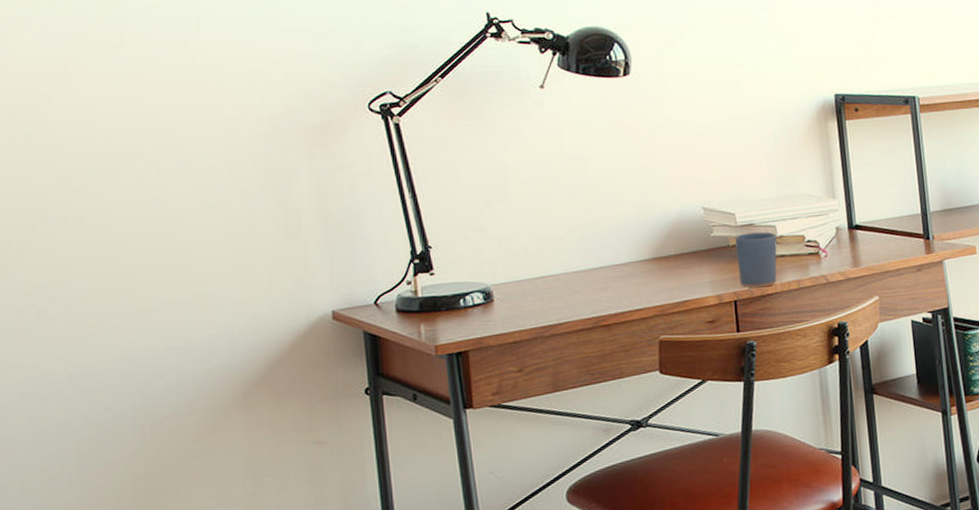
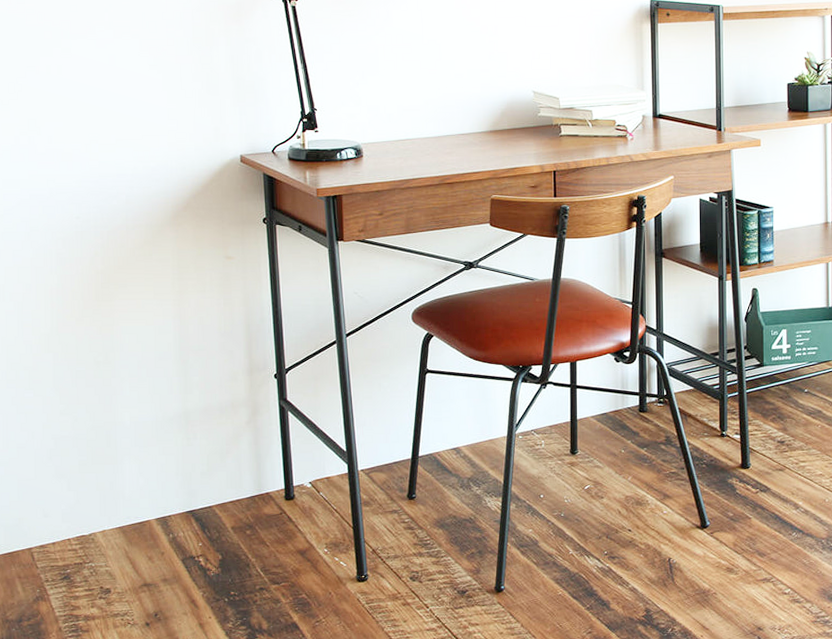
mug: present [735,231,777,288] -> none [558,115,593,162]

